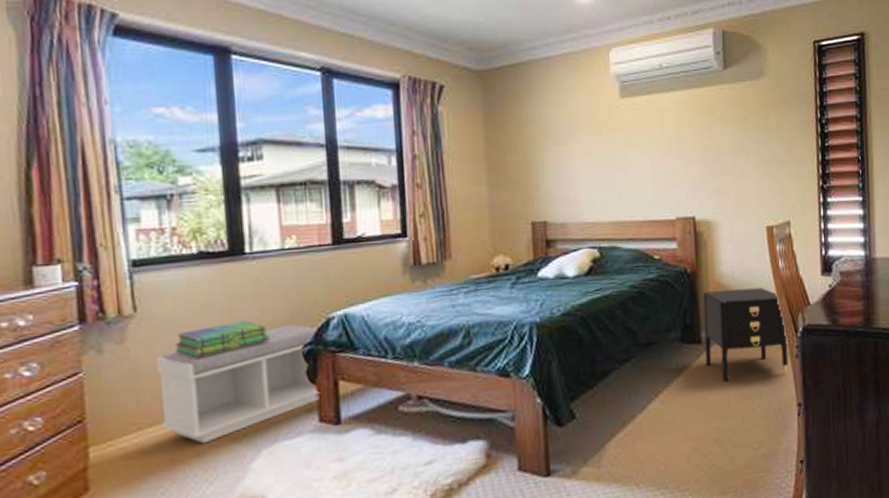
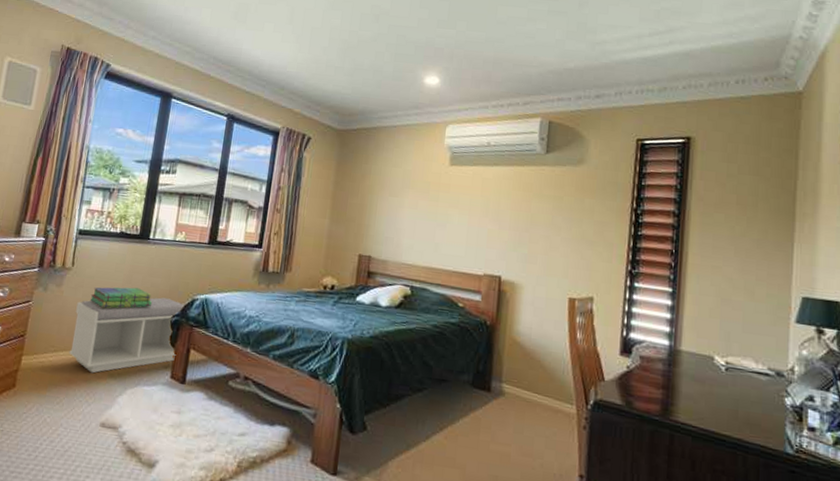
nightstand: present [703,287,789,382] -> none [491,345,576,444]

